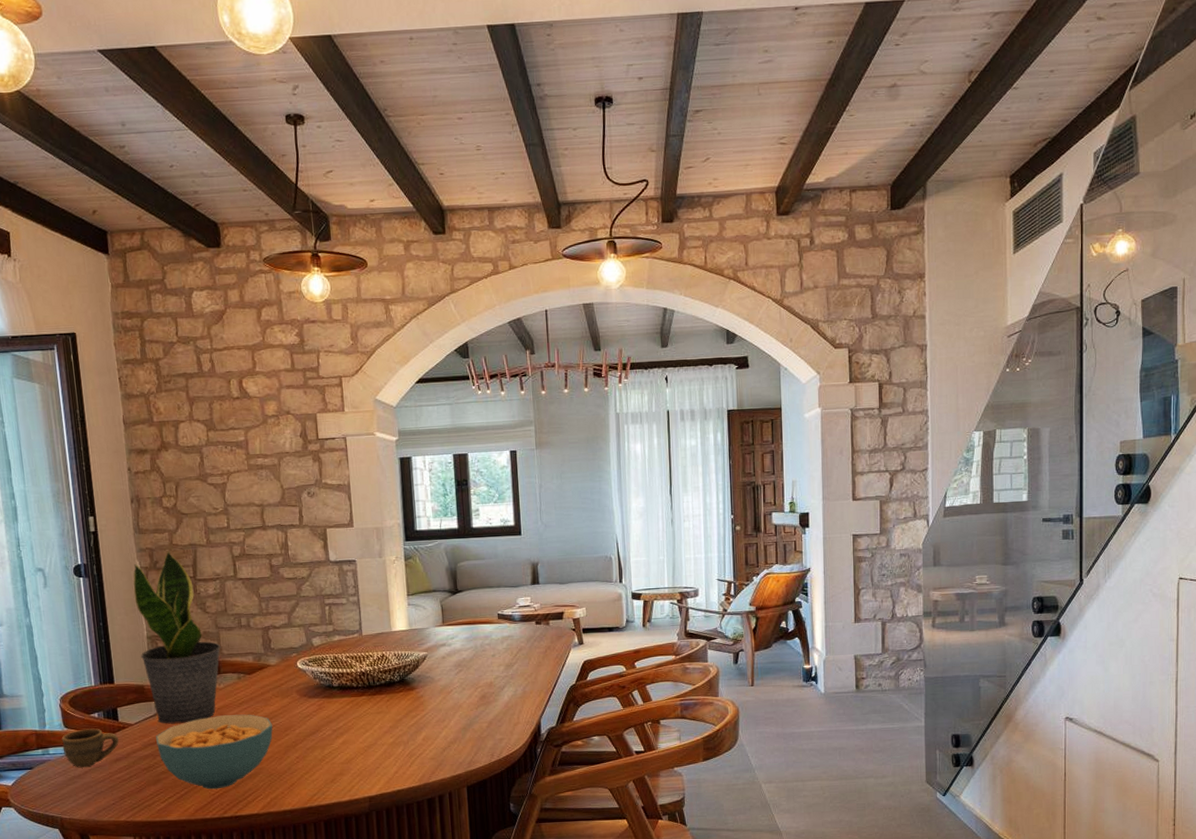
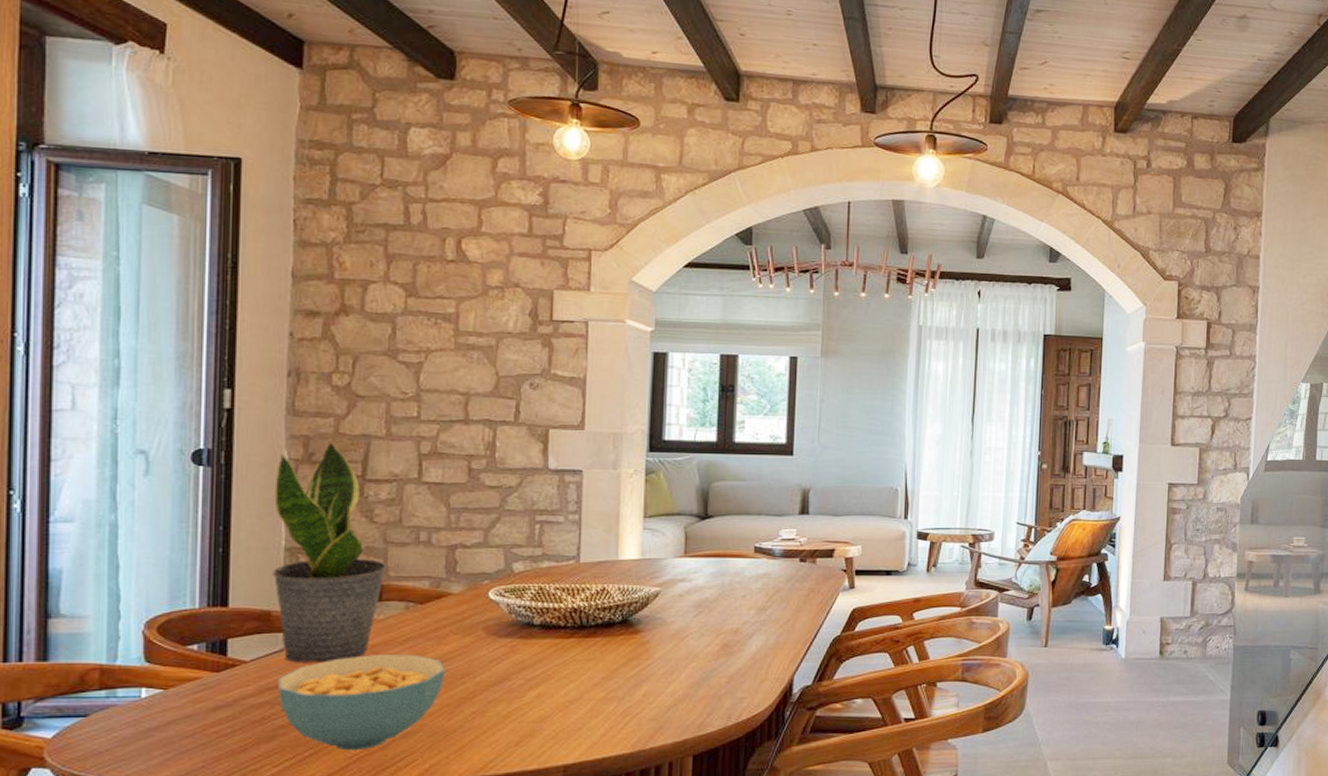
cup: present [61,728,119,768] -> none [138,665,223,717]

